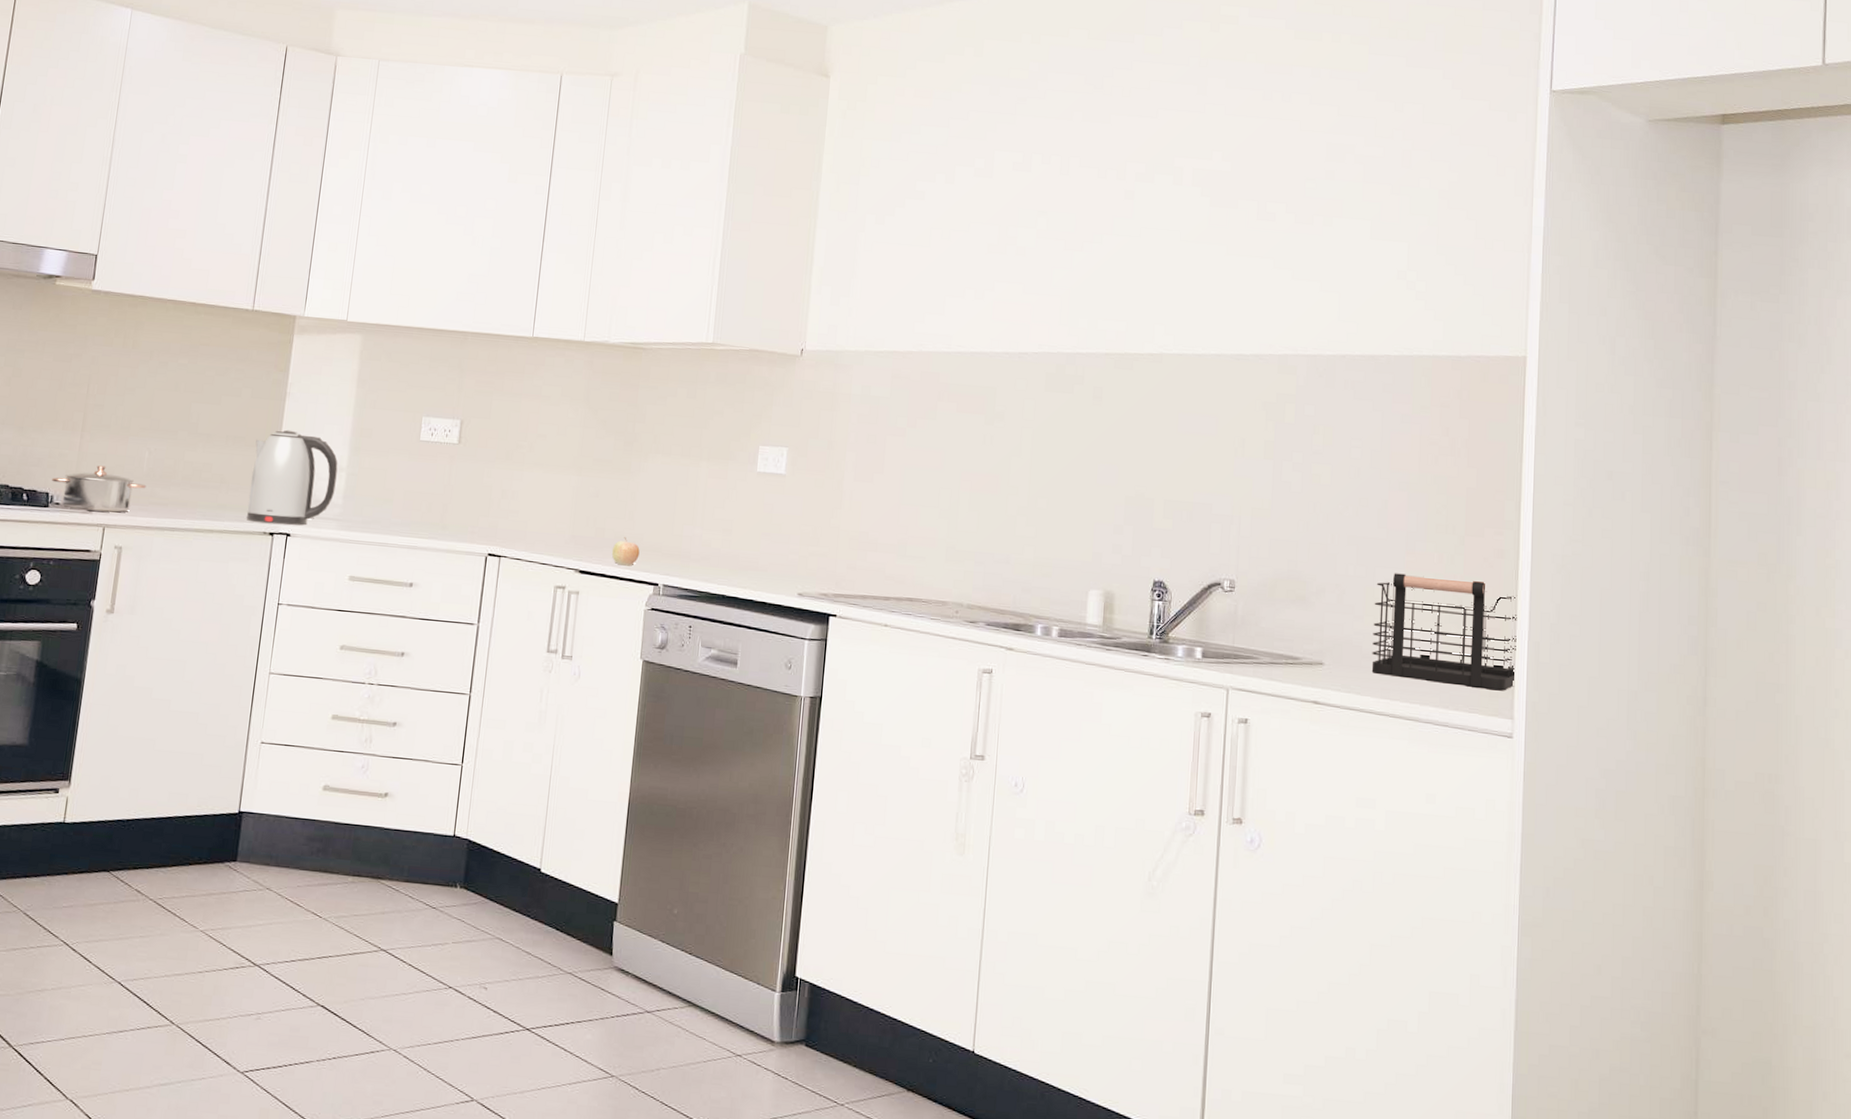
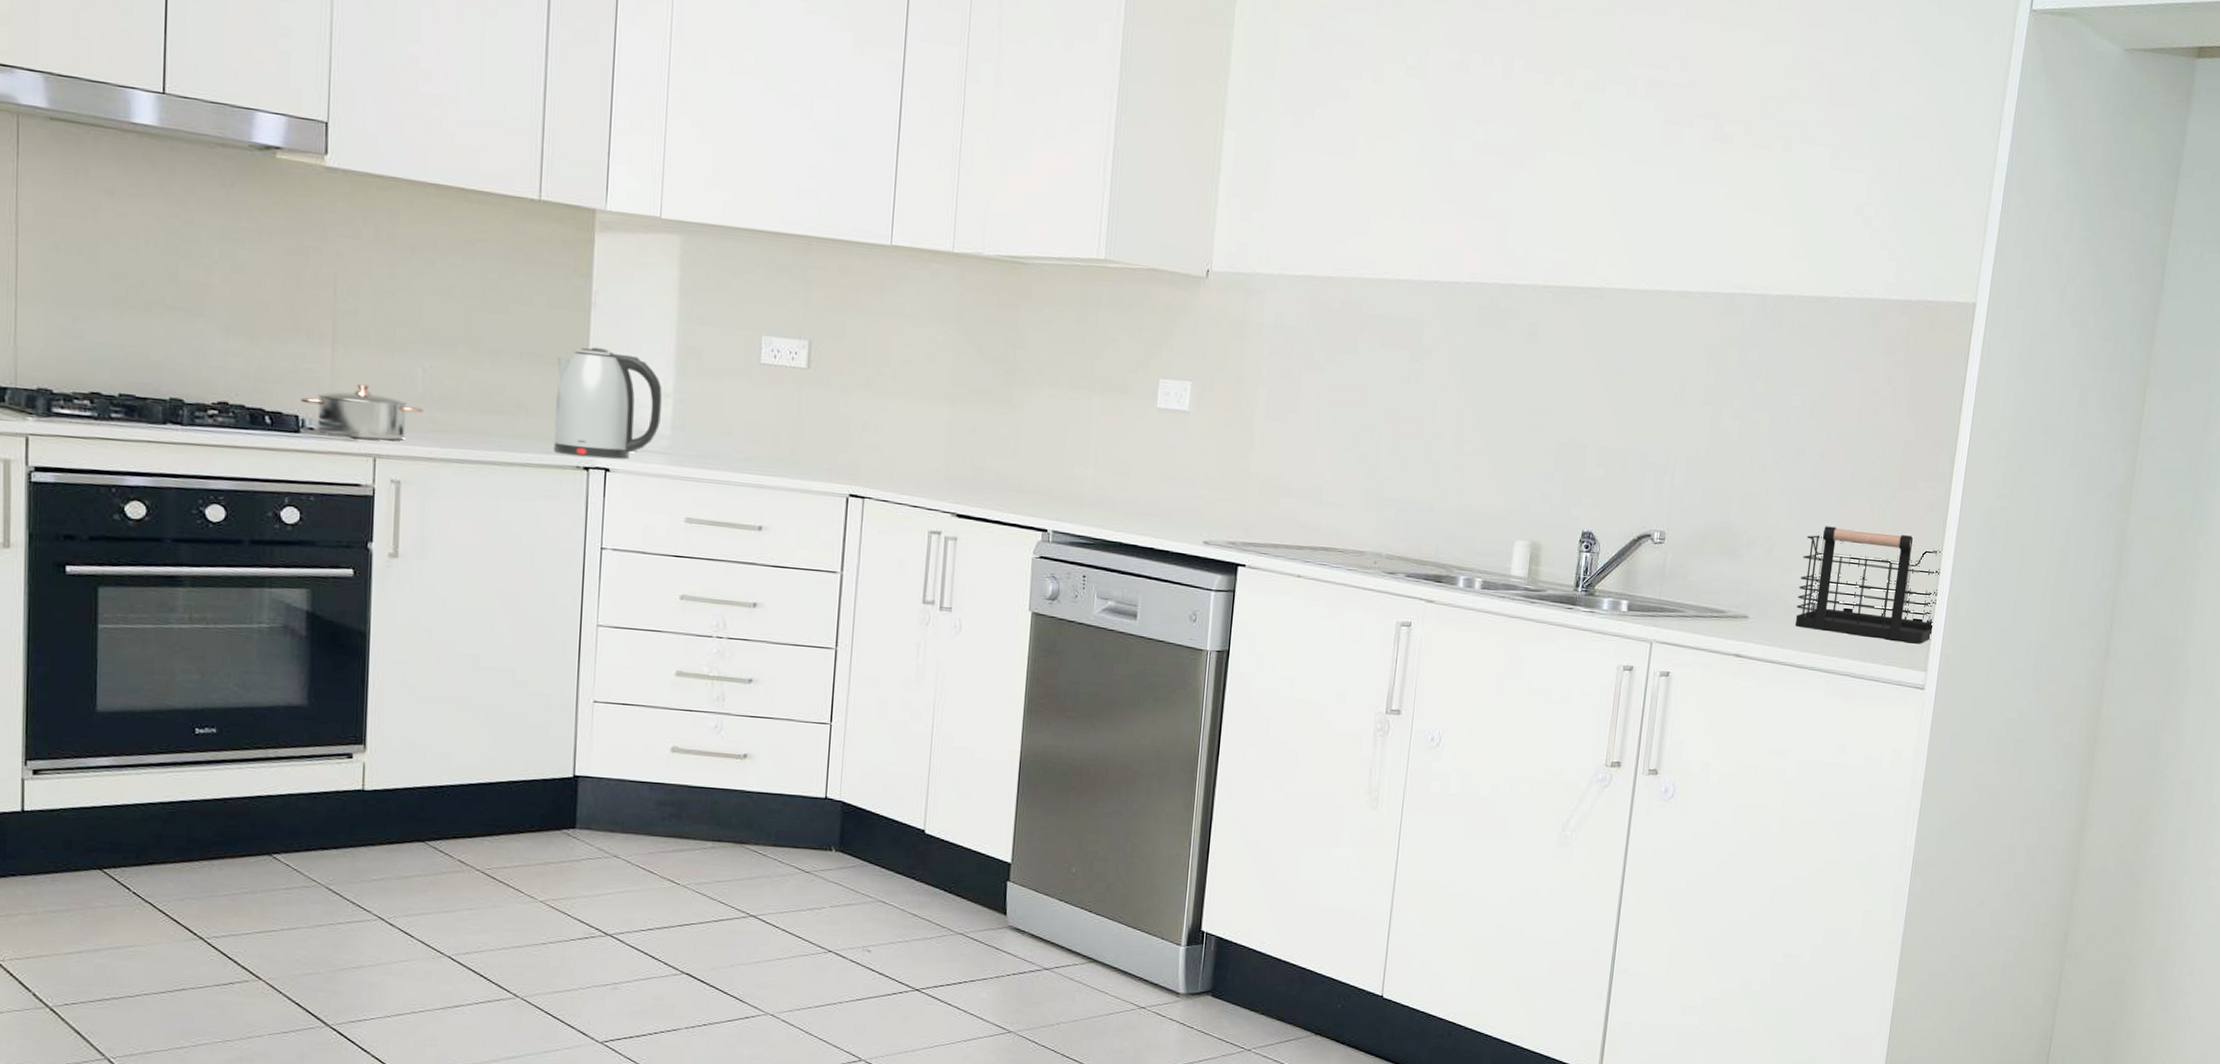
fruit: present [611,536,640,566] -> none [993,477,1025,510]

